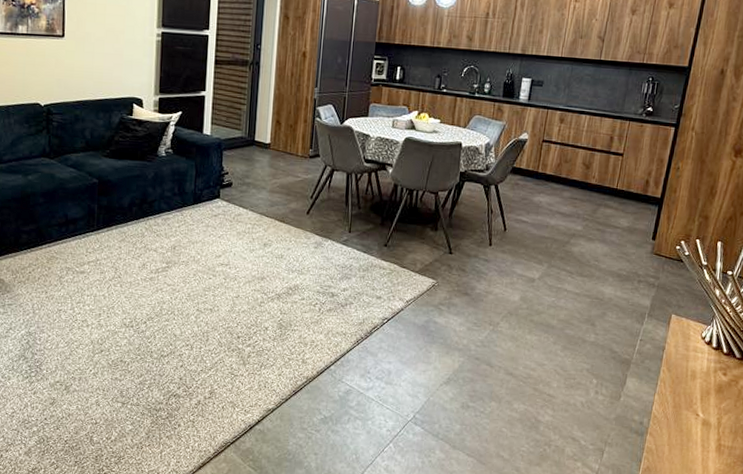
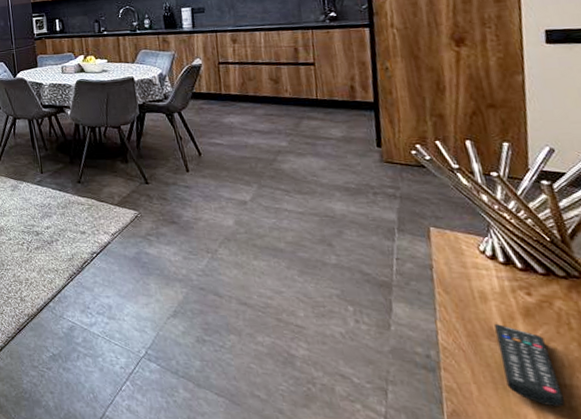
remote control: none [690,398,725,464] -> present [495,324,565,408]

